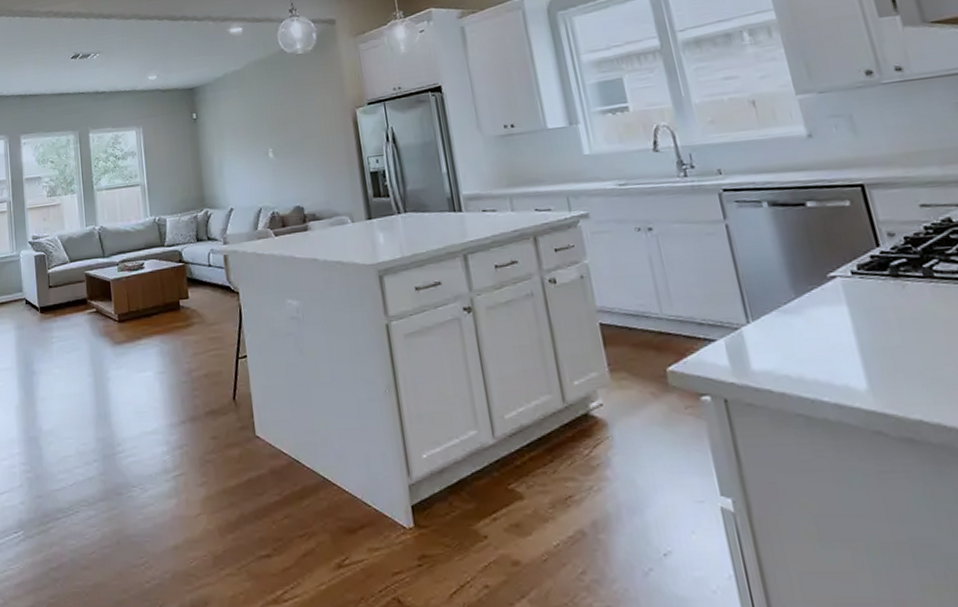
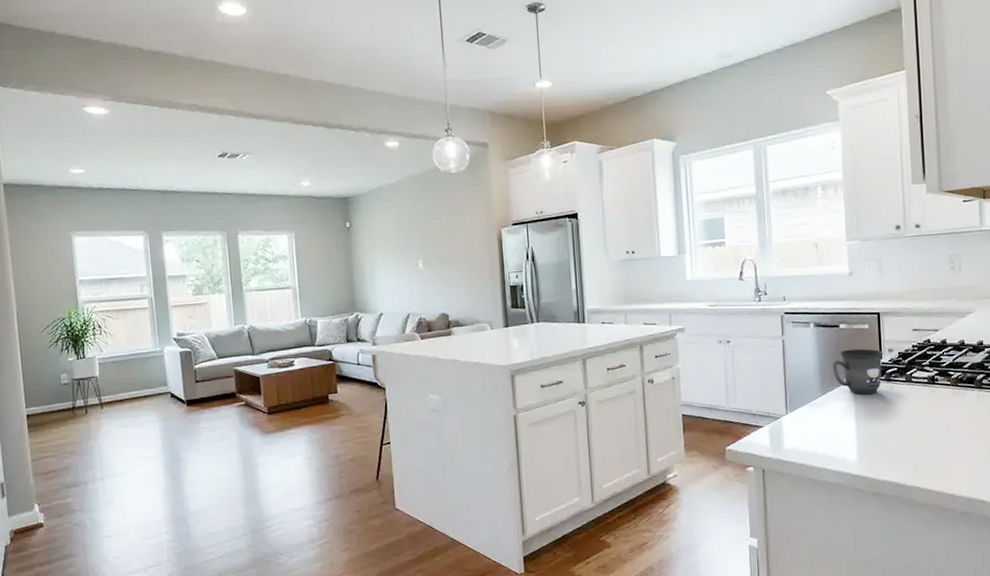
mug: none [804,233,885,296] -> present [832,348,883,395]

